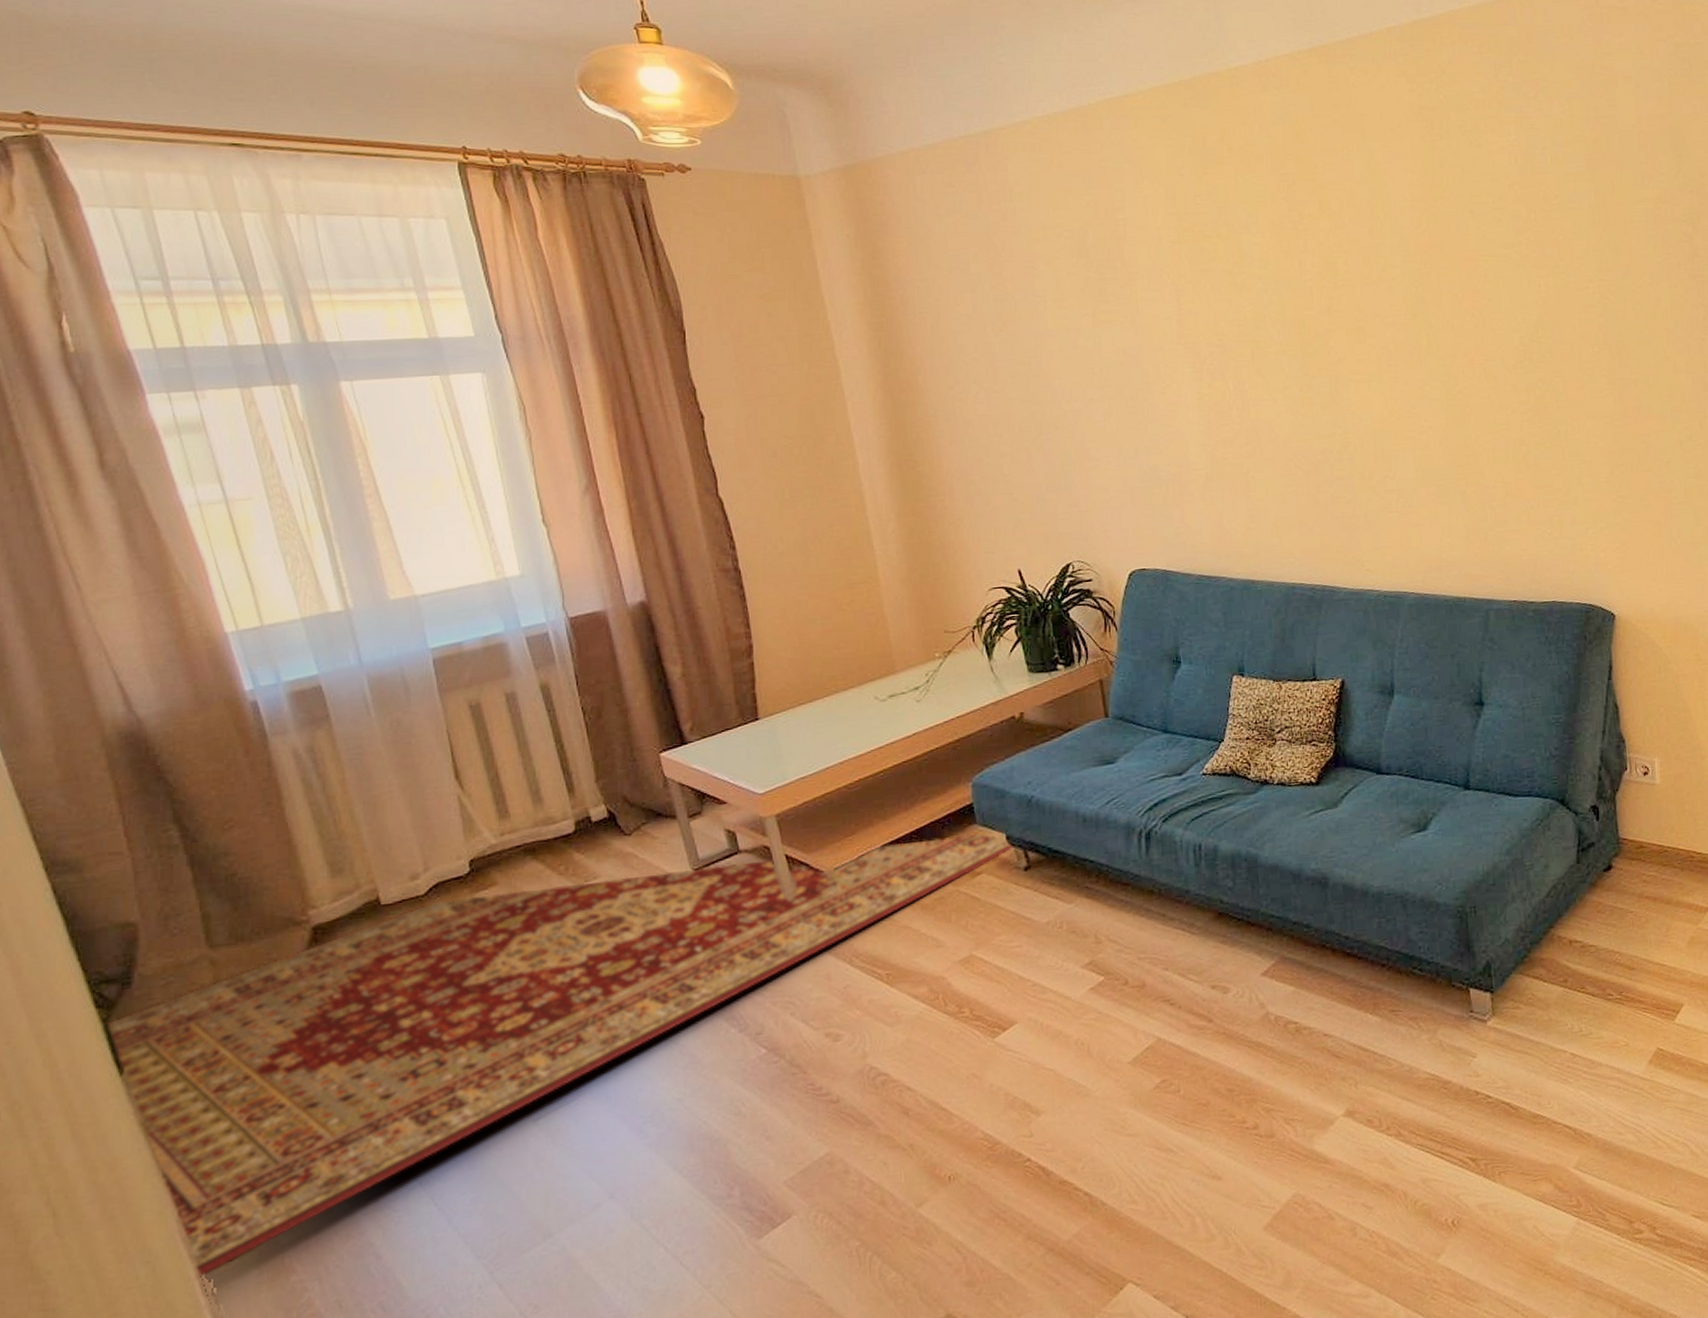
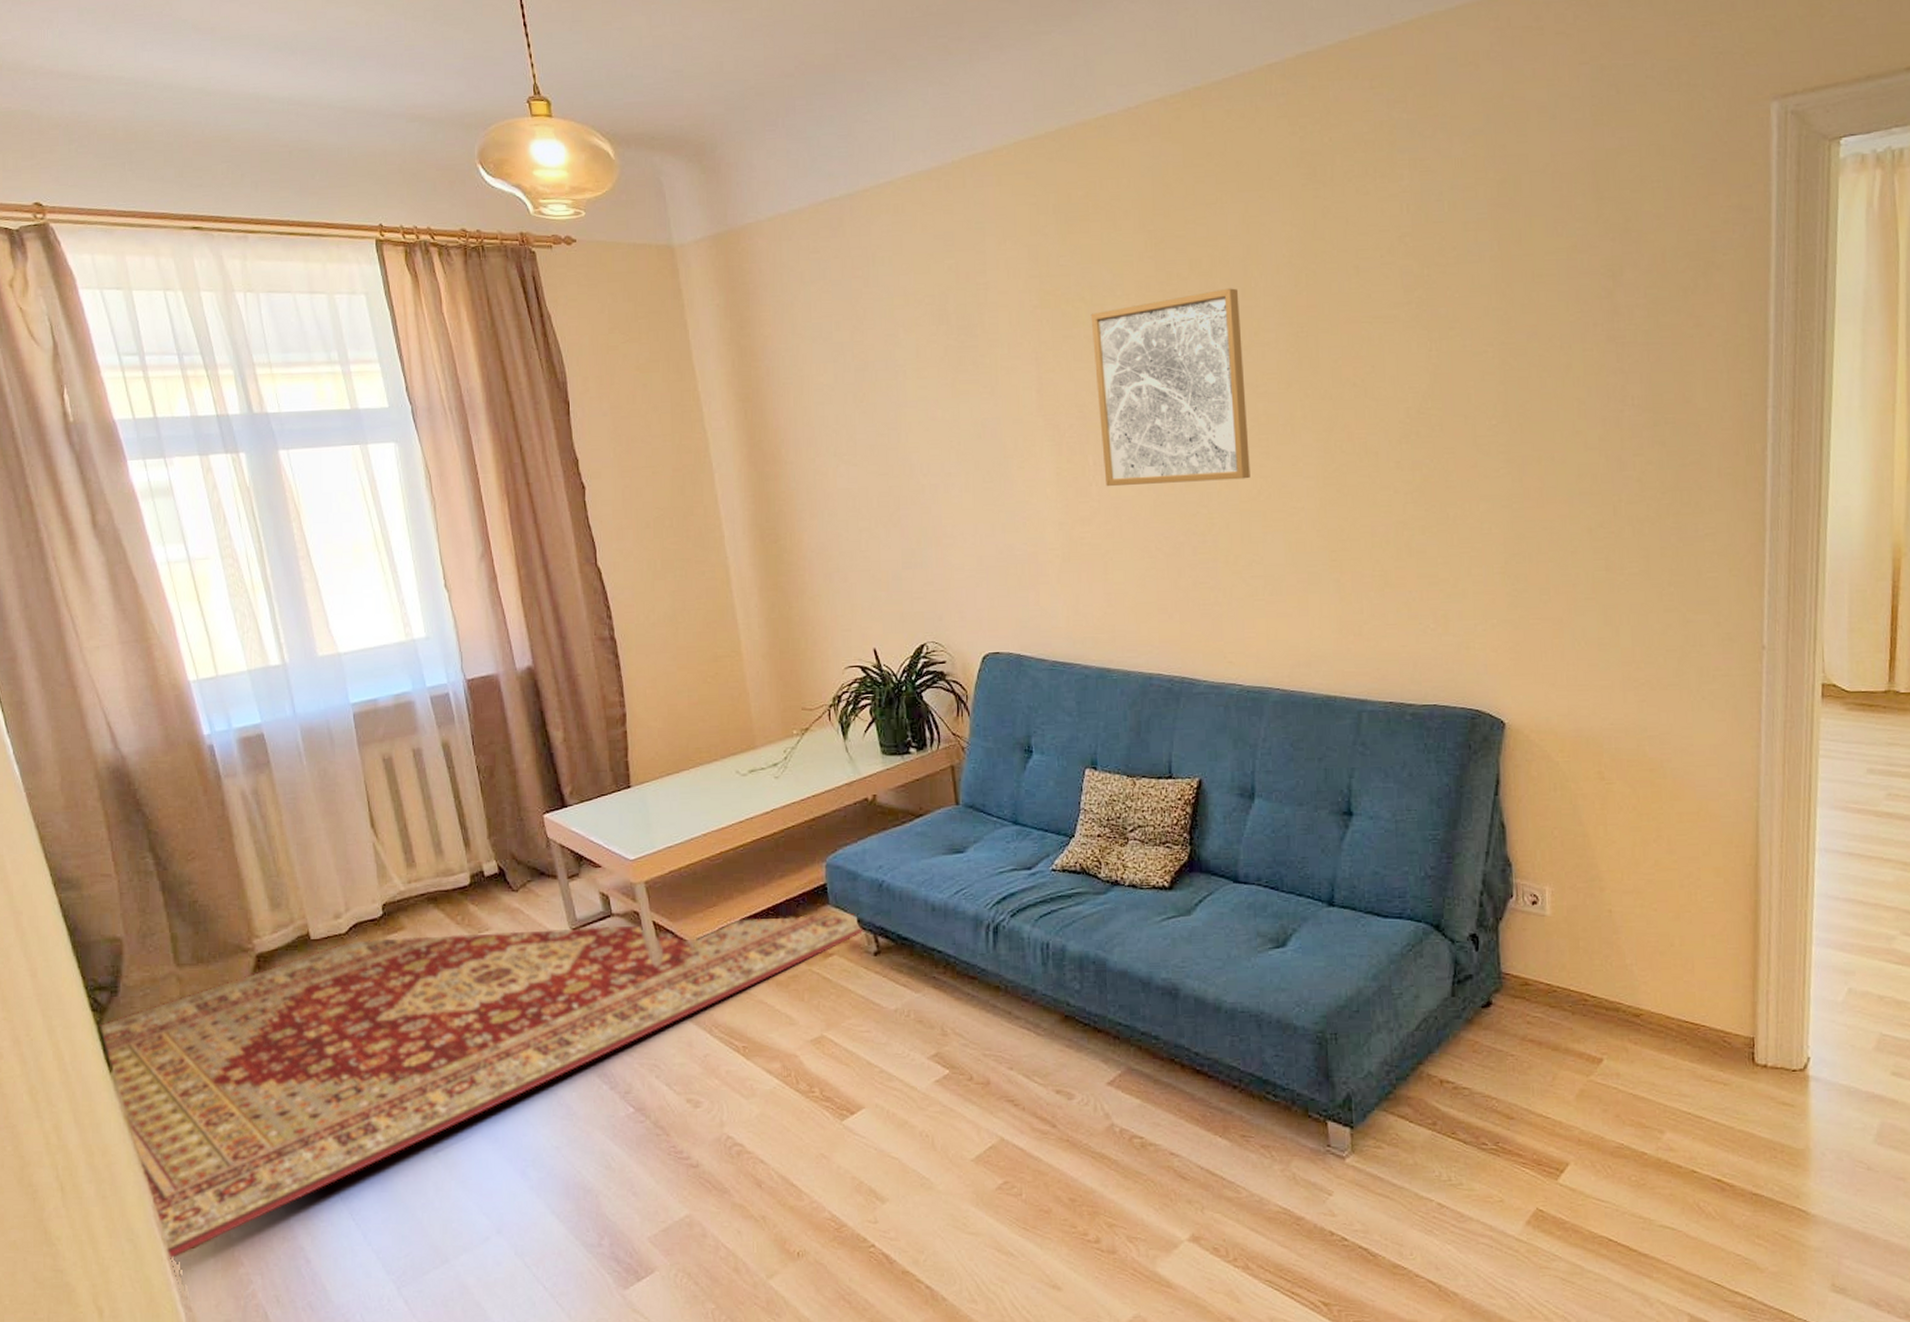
wall art: none [1227,228,1382,410] -> present [1090,288,1250,487]

